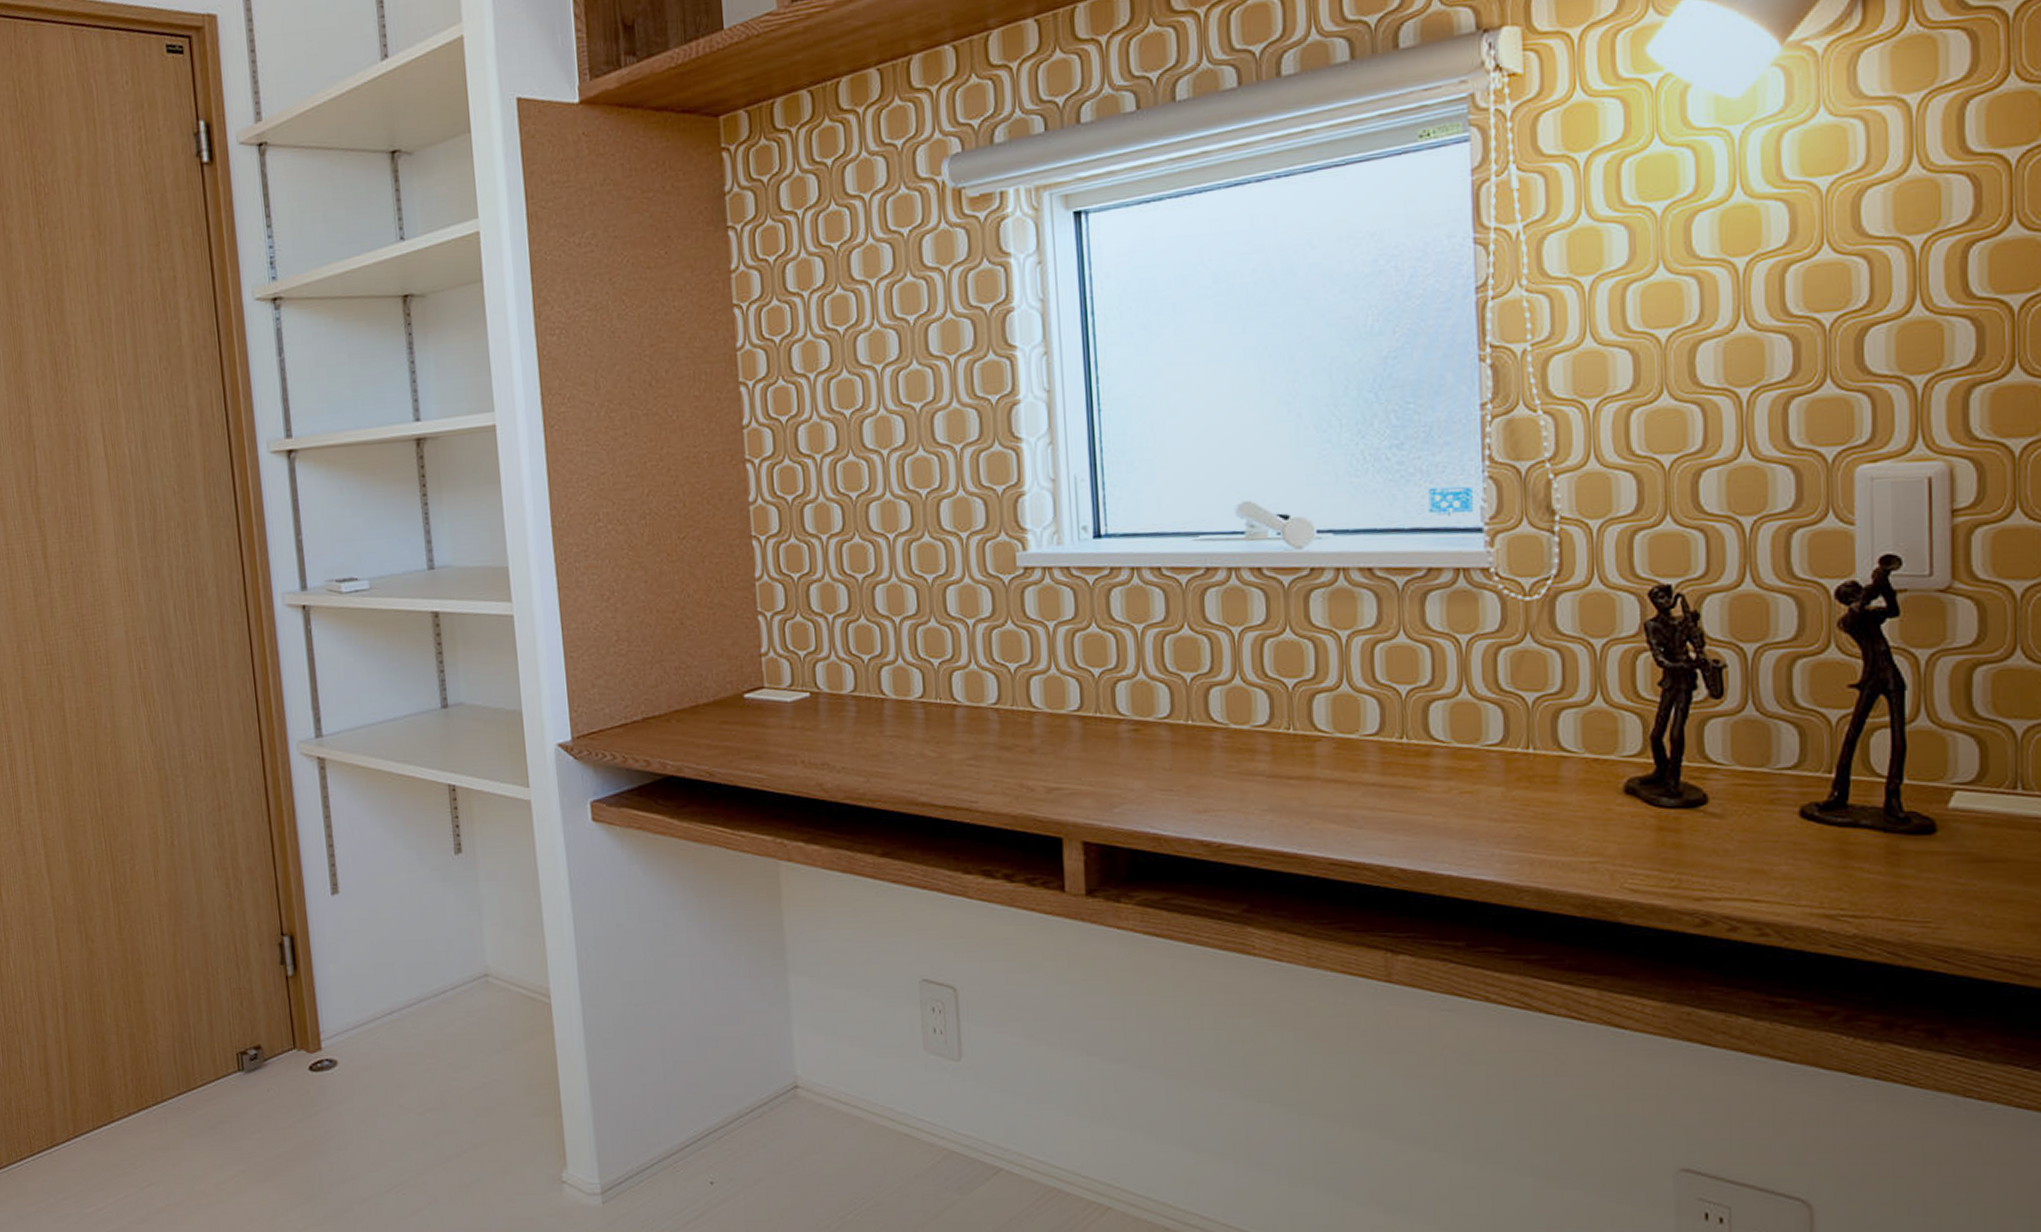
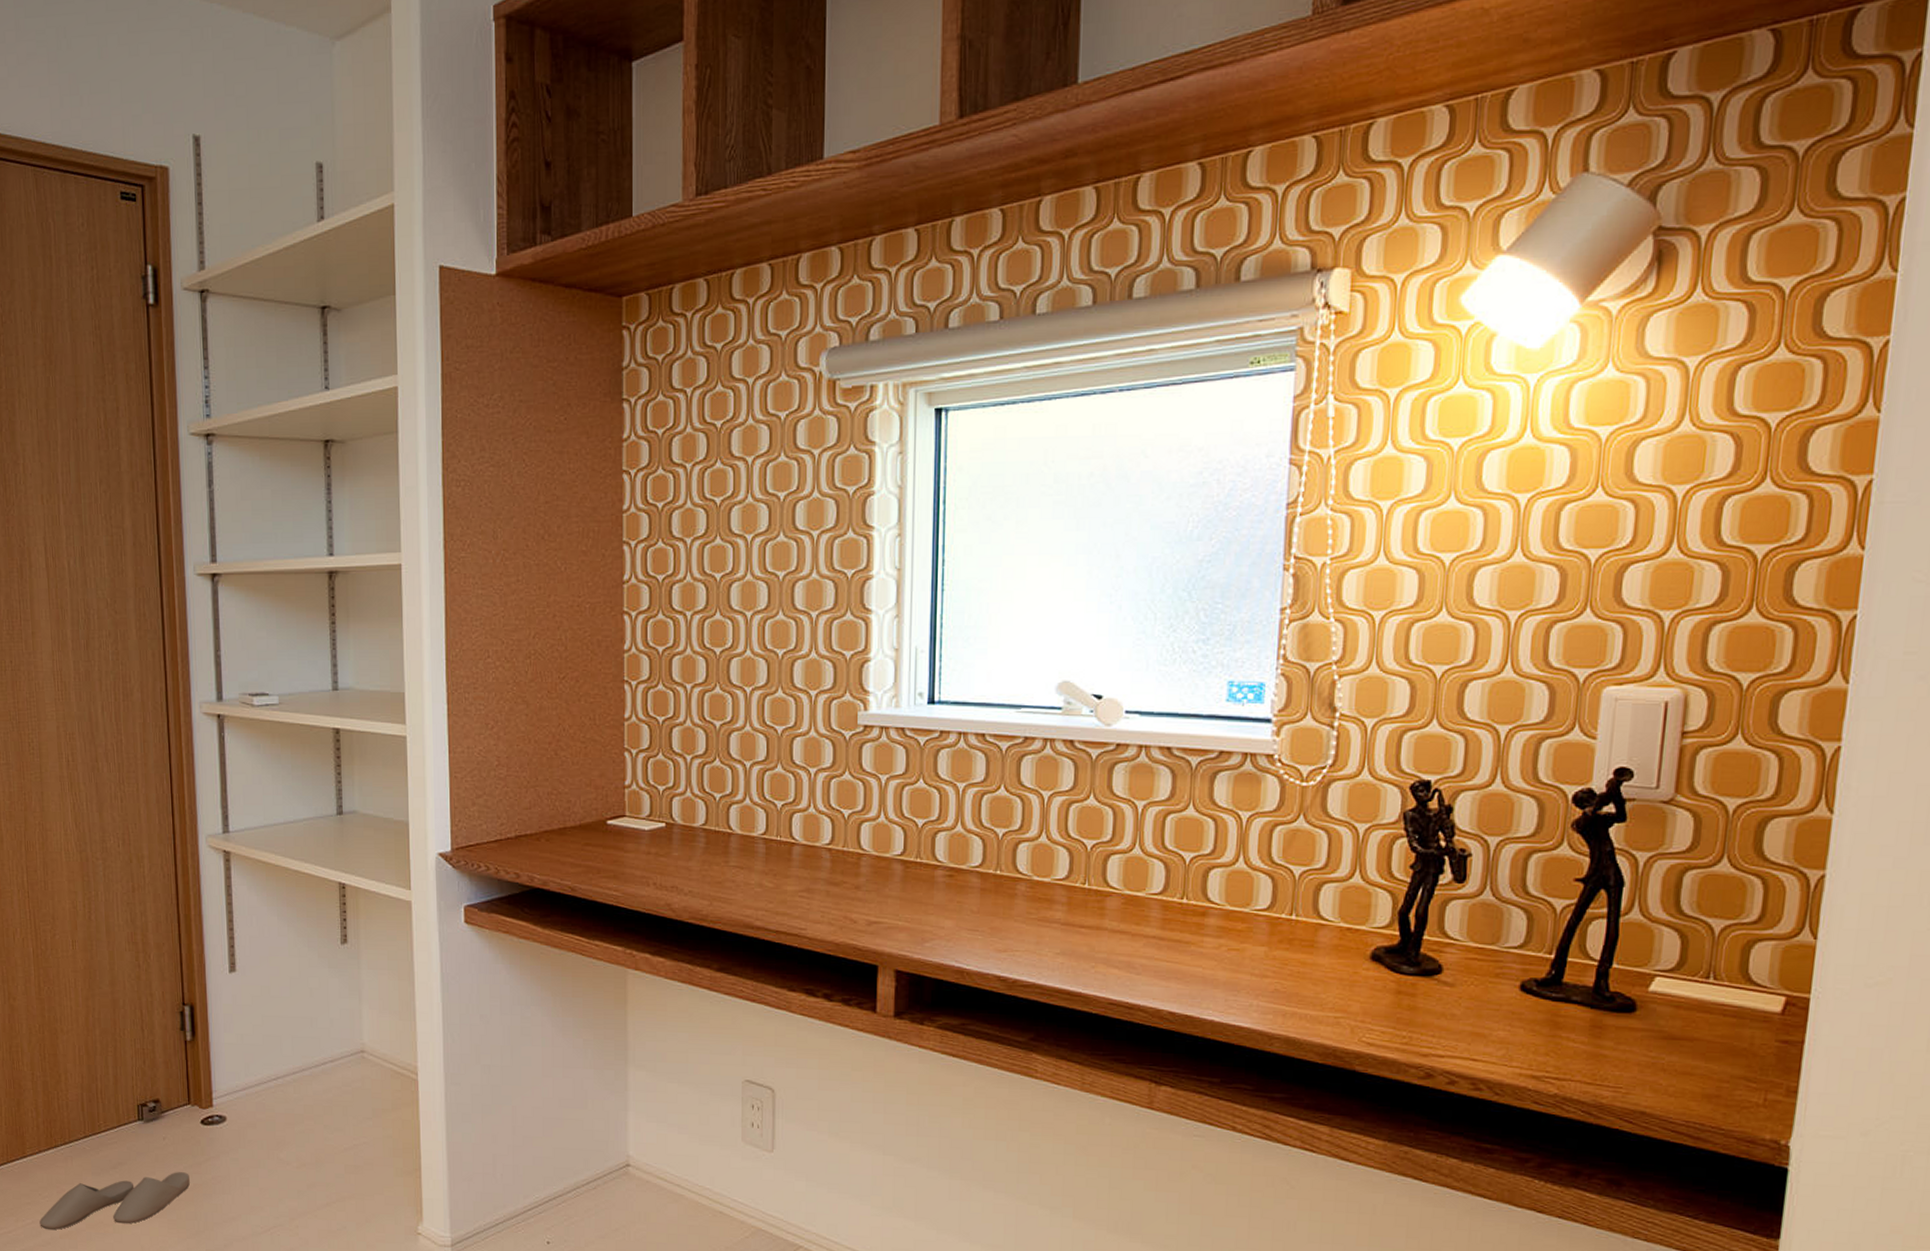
slippers: none [133,1128,300,1205] -> present [39,1172,190,1230]

